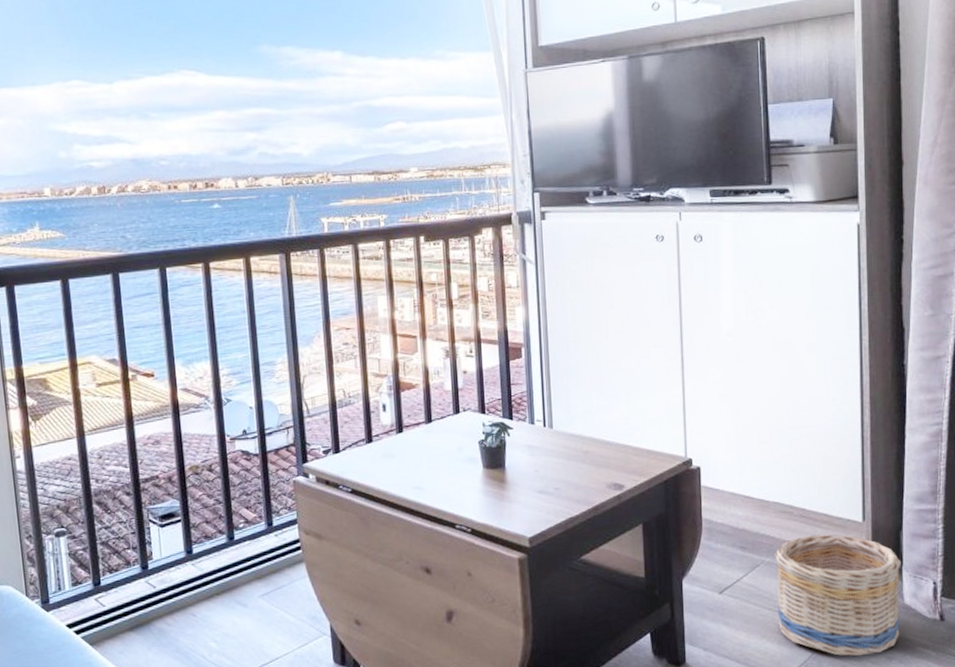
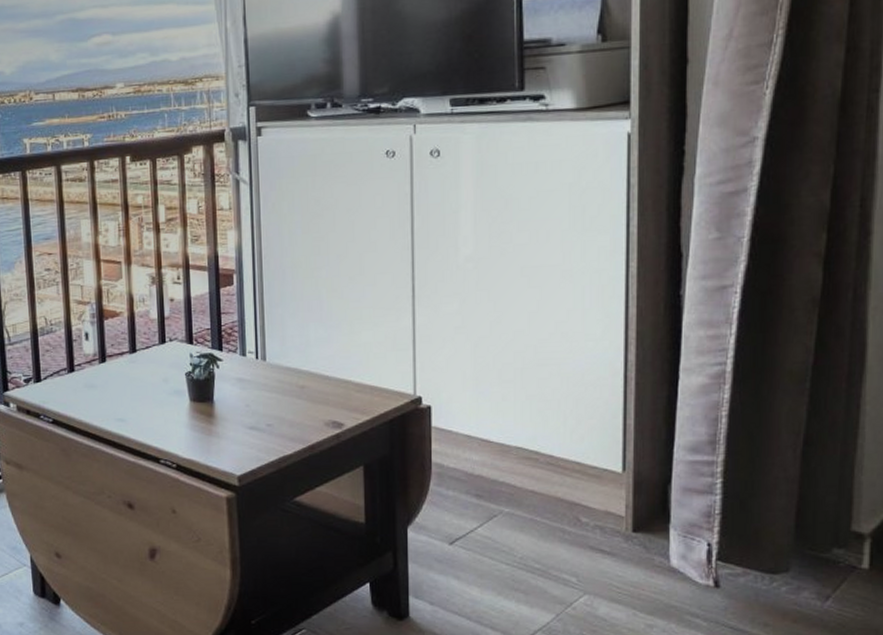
basket: present [775,534,901,657] -> none [516,484,668,622]

